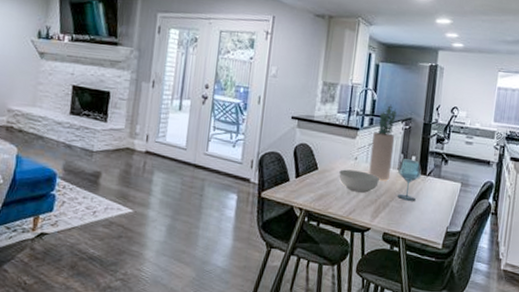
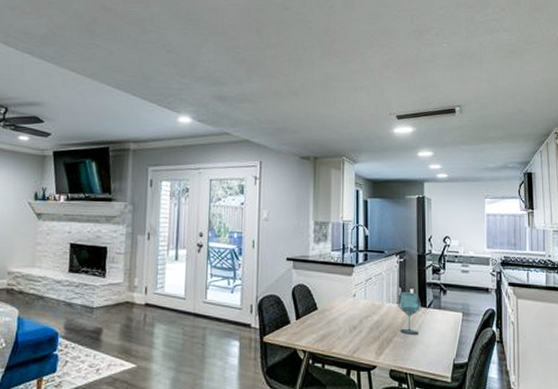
bowl: present [339,169,380,193] -> none [339,307,381,330]
vase: present [369,104,397,181] -> none [369,238,391,316]

